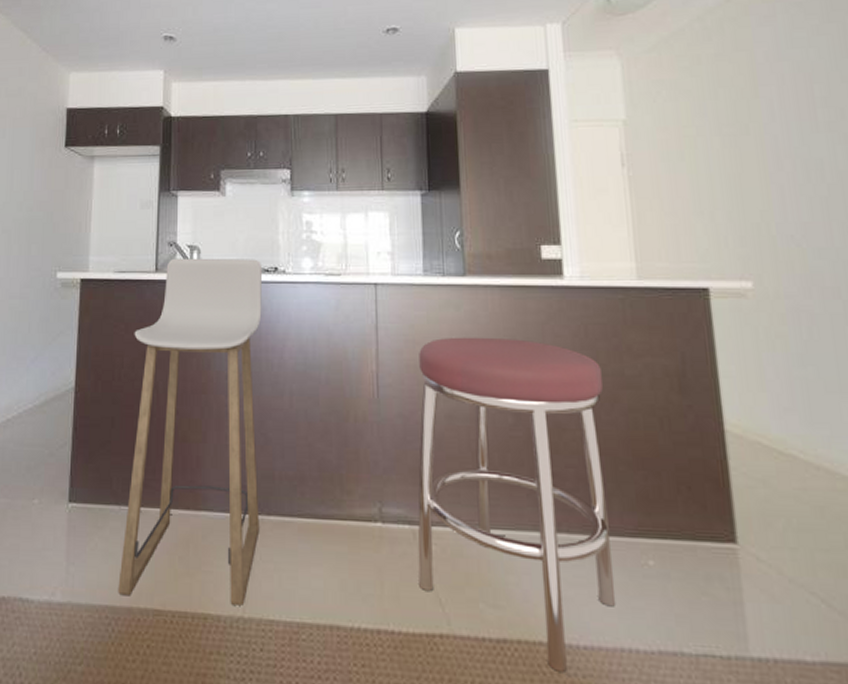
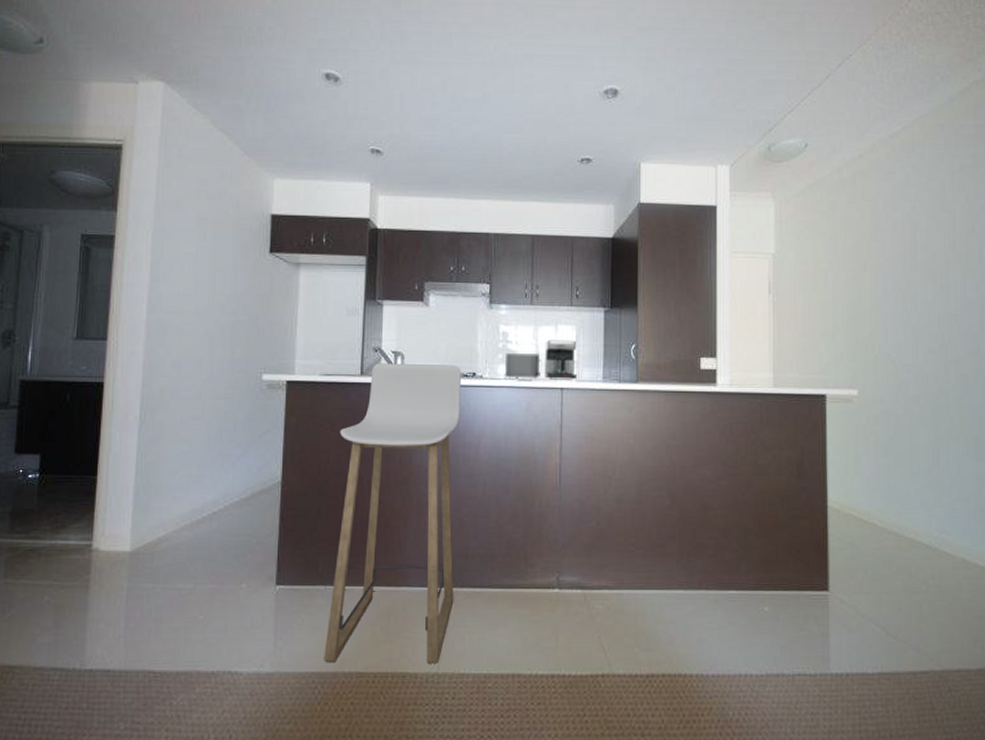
toaster: none [309,243,352,273] -> present [504,352,542,378]
coffee maker: none [354,228,392,274] -> present [544,340,577,380]
bar stool: present [417,337,616,674] -> none [587,434,740,697]

